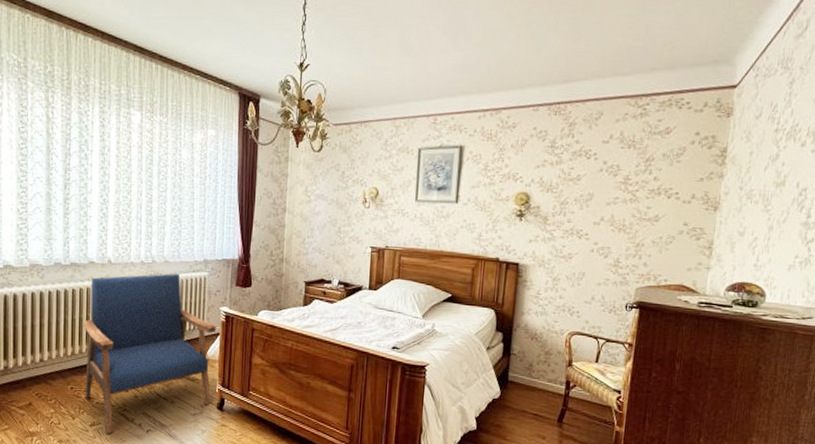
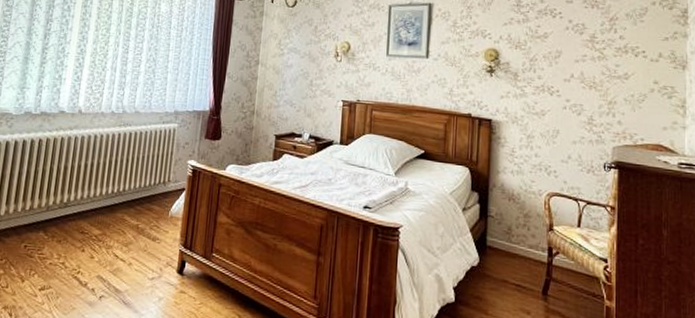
armchair: present [83,273,217,434] -> none [38,124,183,300]

